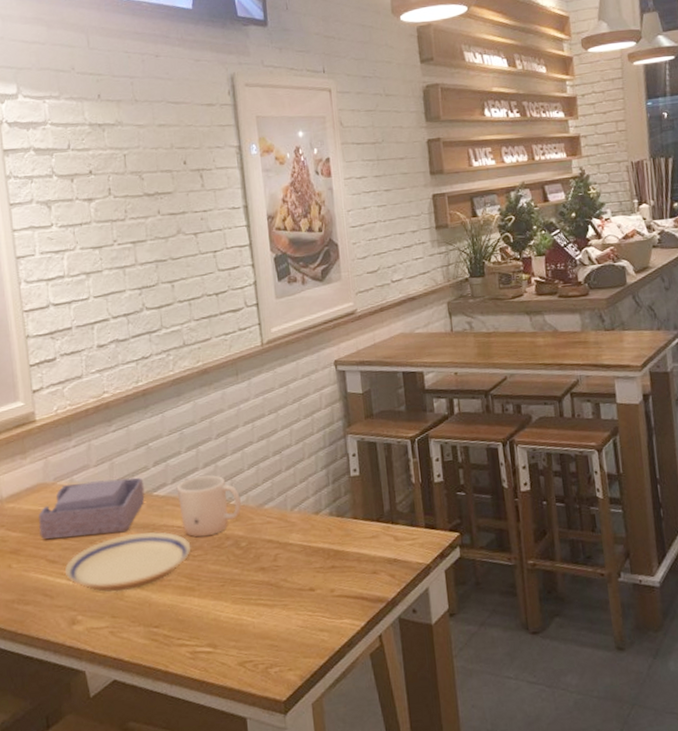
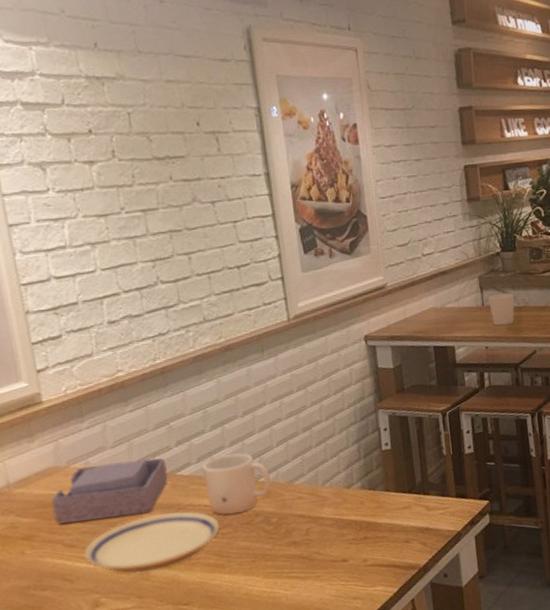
dixie cup: none [457,319,484,352] -> present [488,293,515,327]

